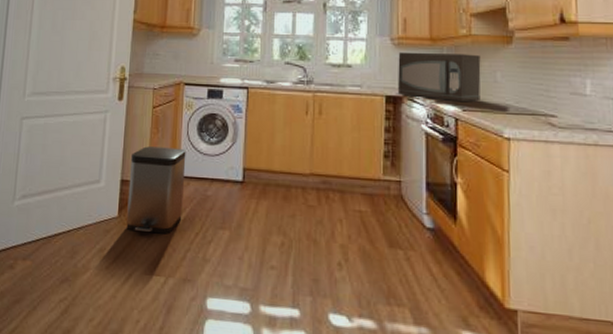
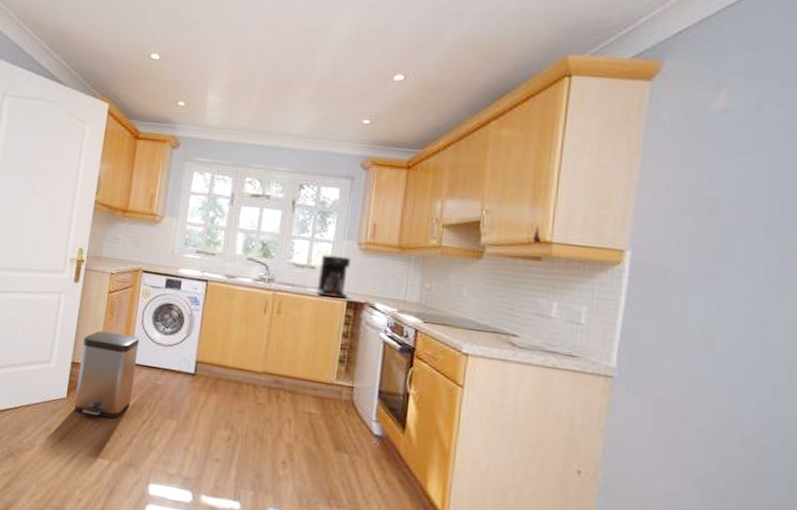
coffee maker: none [354,52,387,95] -> present [316,254,350,299]
microwave: present [398,52,481,103] -> none [360,257,448,315]

